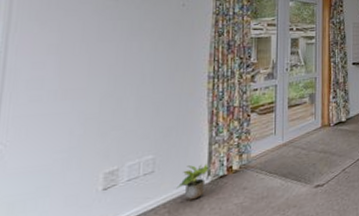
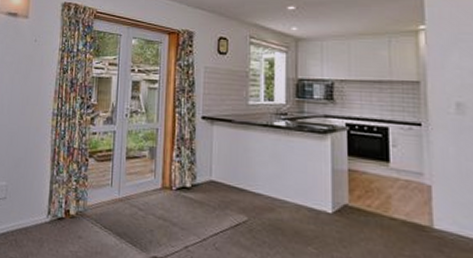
potted plant: present [176,163,211,201] -> none [22,199,51,235]

